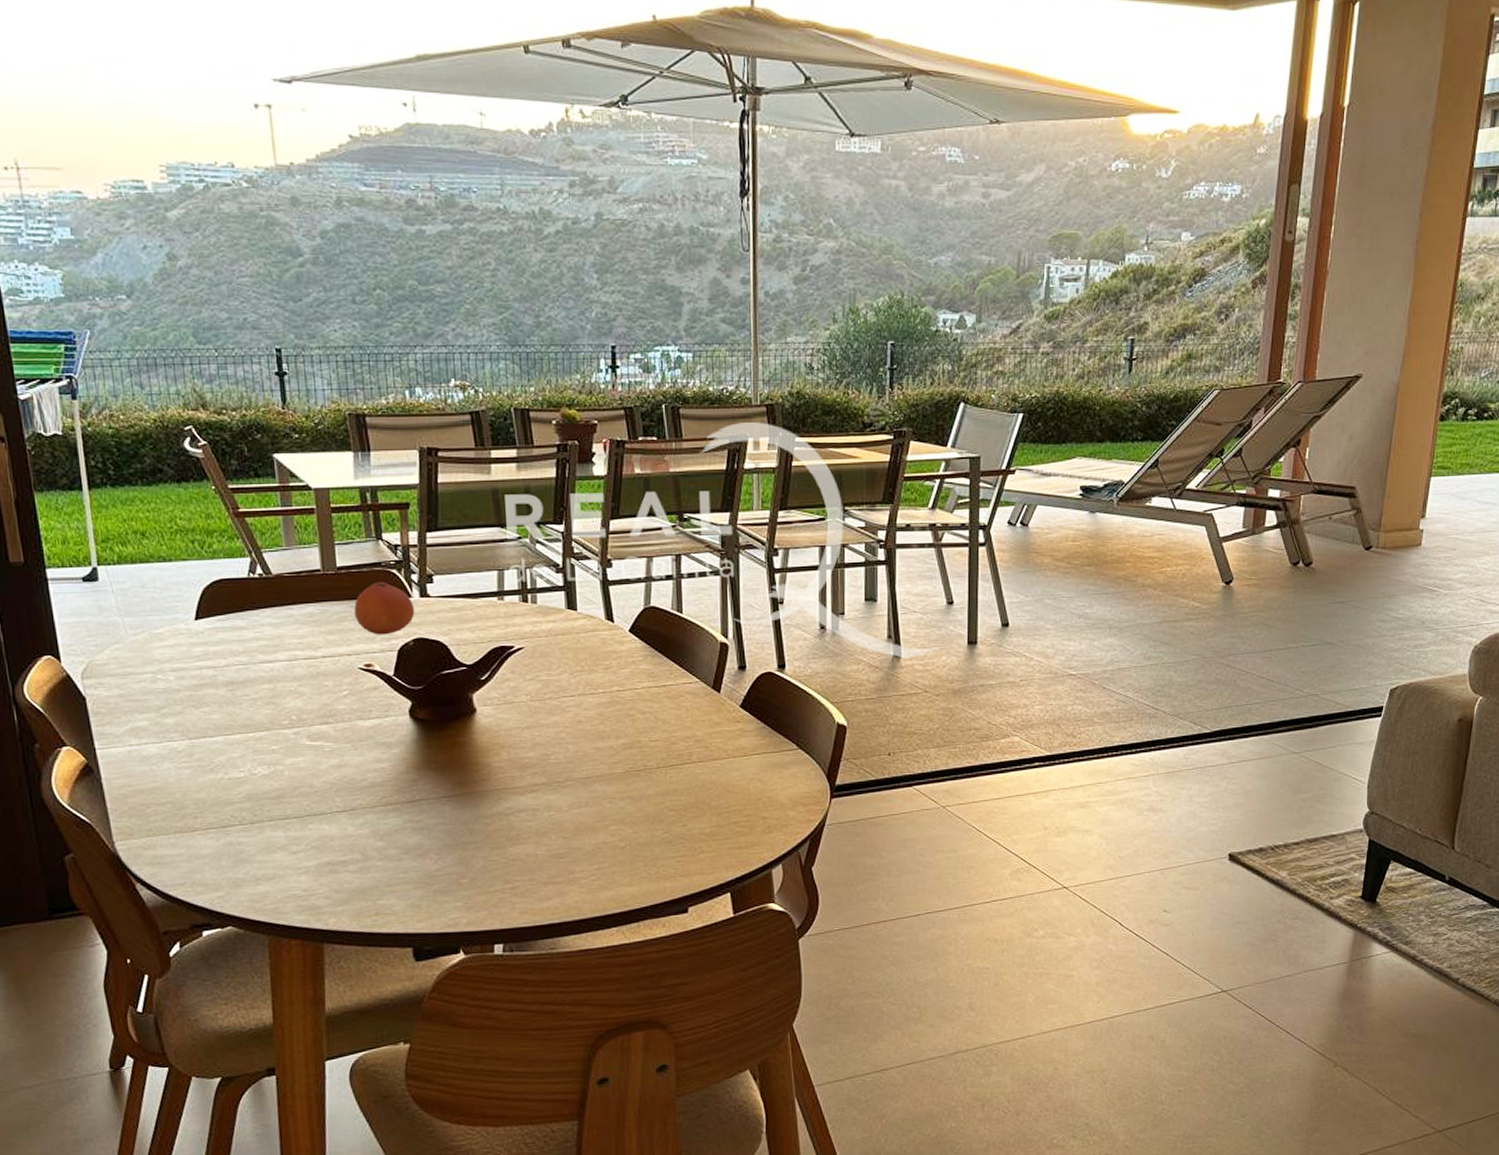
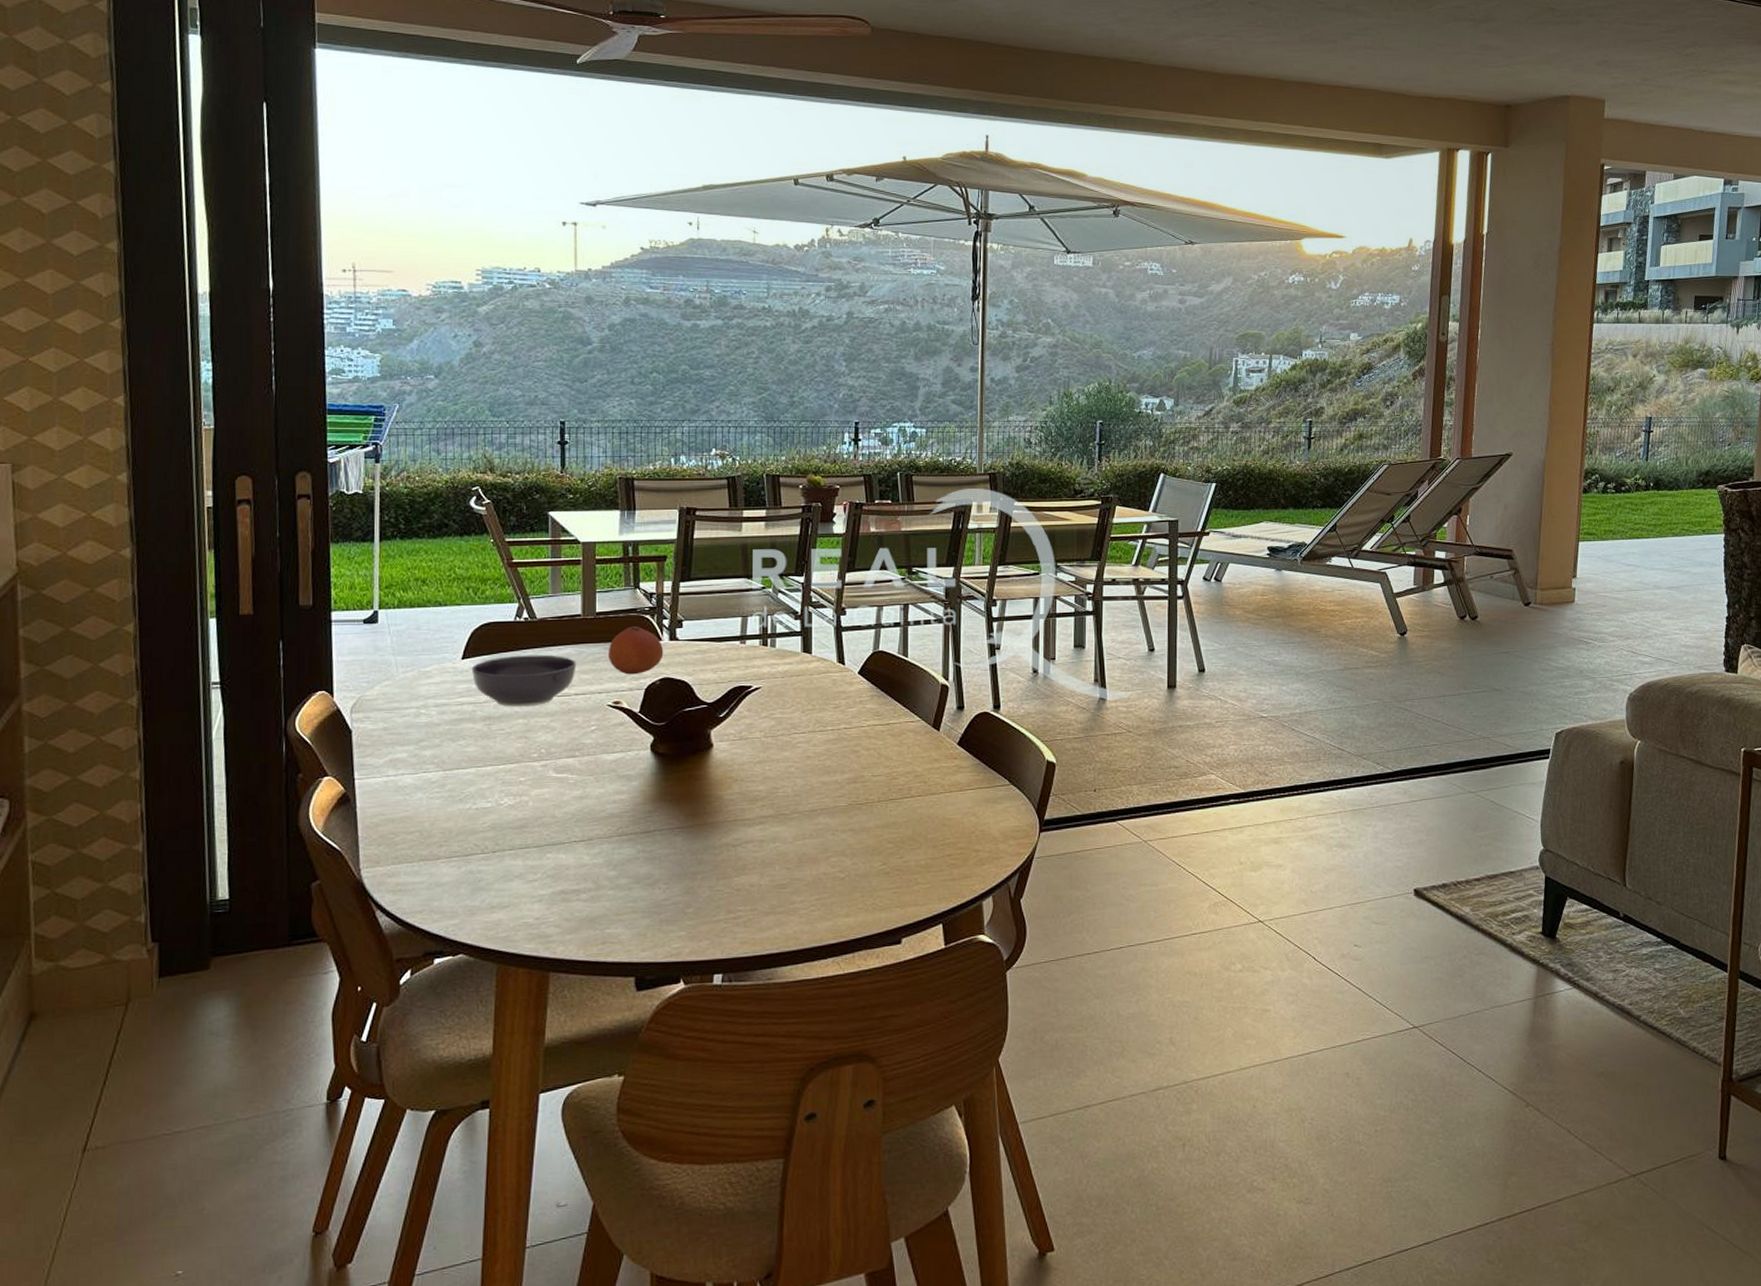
bowl: none [206,614,321,671] -> present [471,654,577,707]

